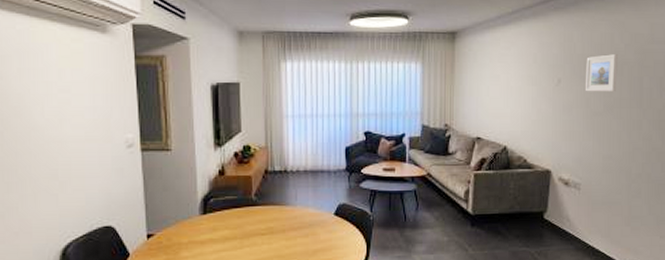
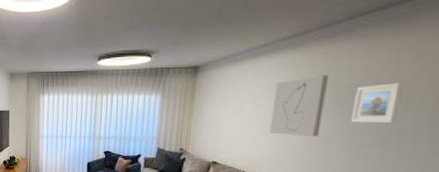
wall art: none [523,45,566,107] -> present [269,75,330,137]

